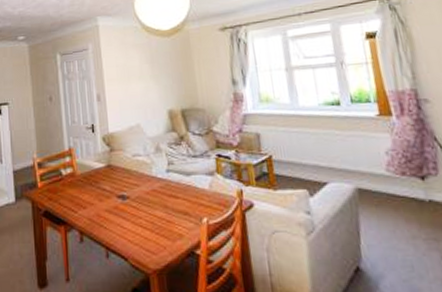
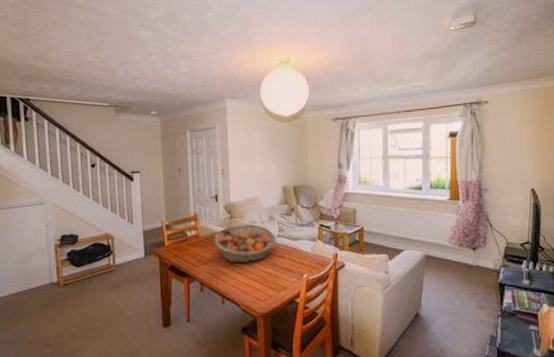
fruit basket: none [93,158,167,207] -> present [214,225,277,264]

